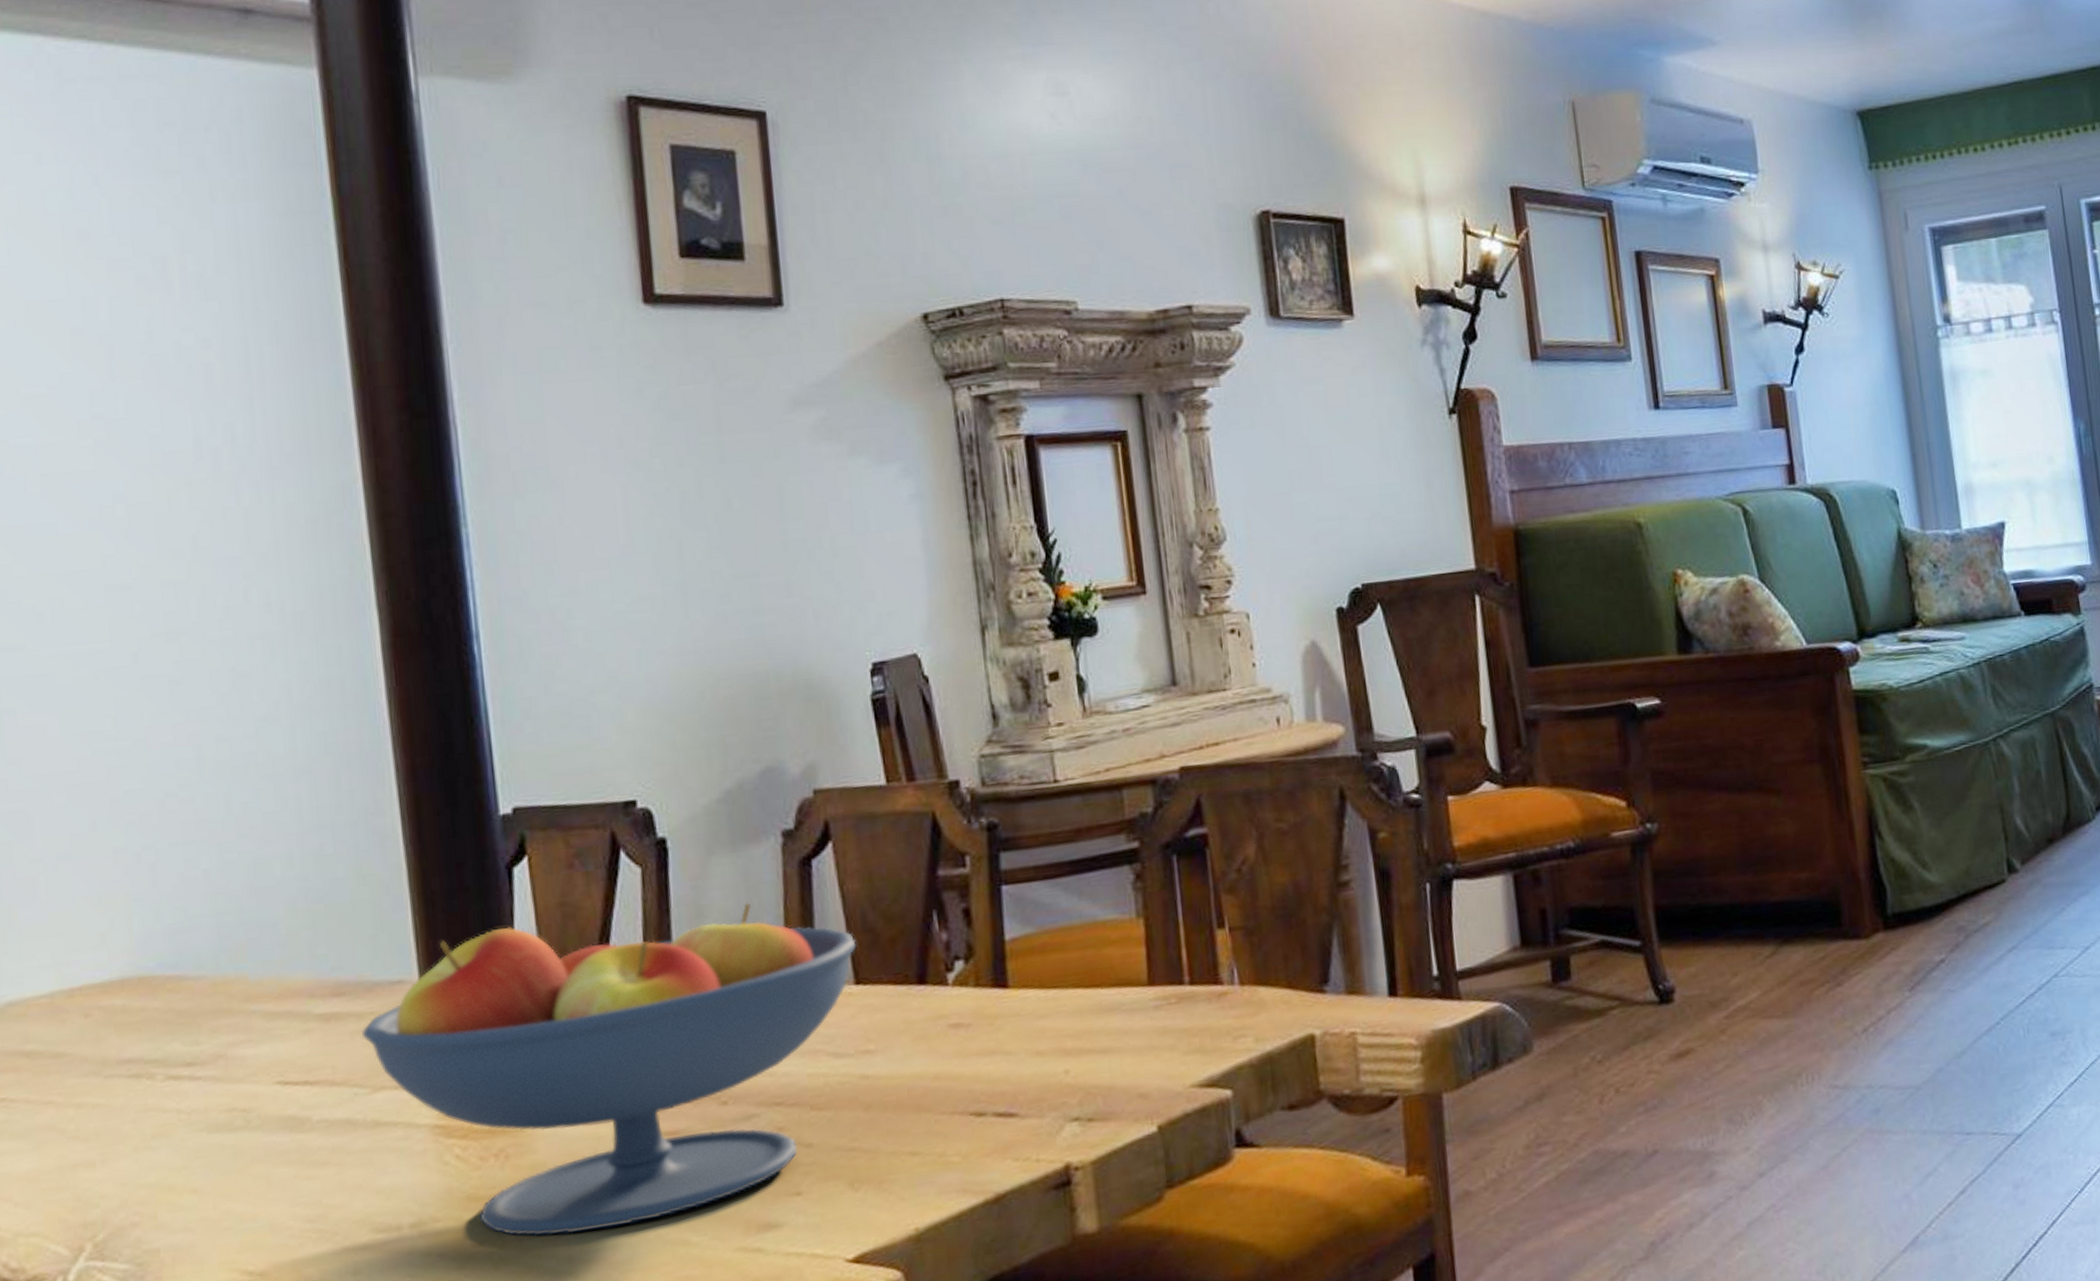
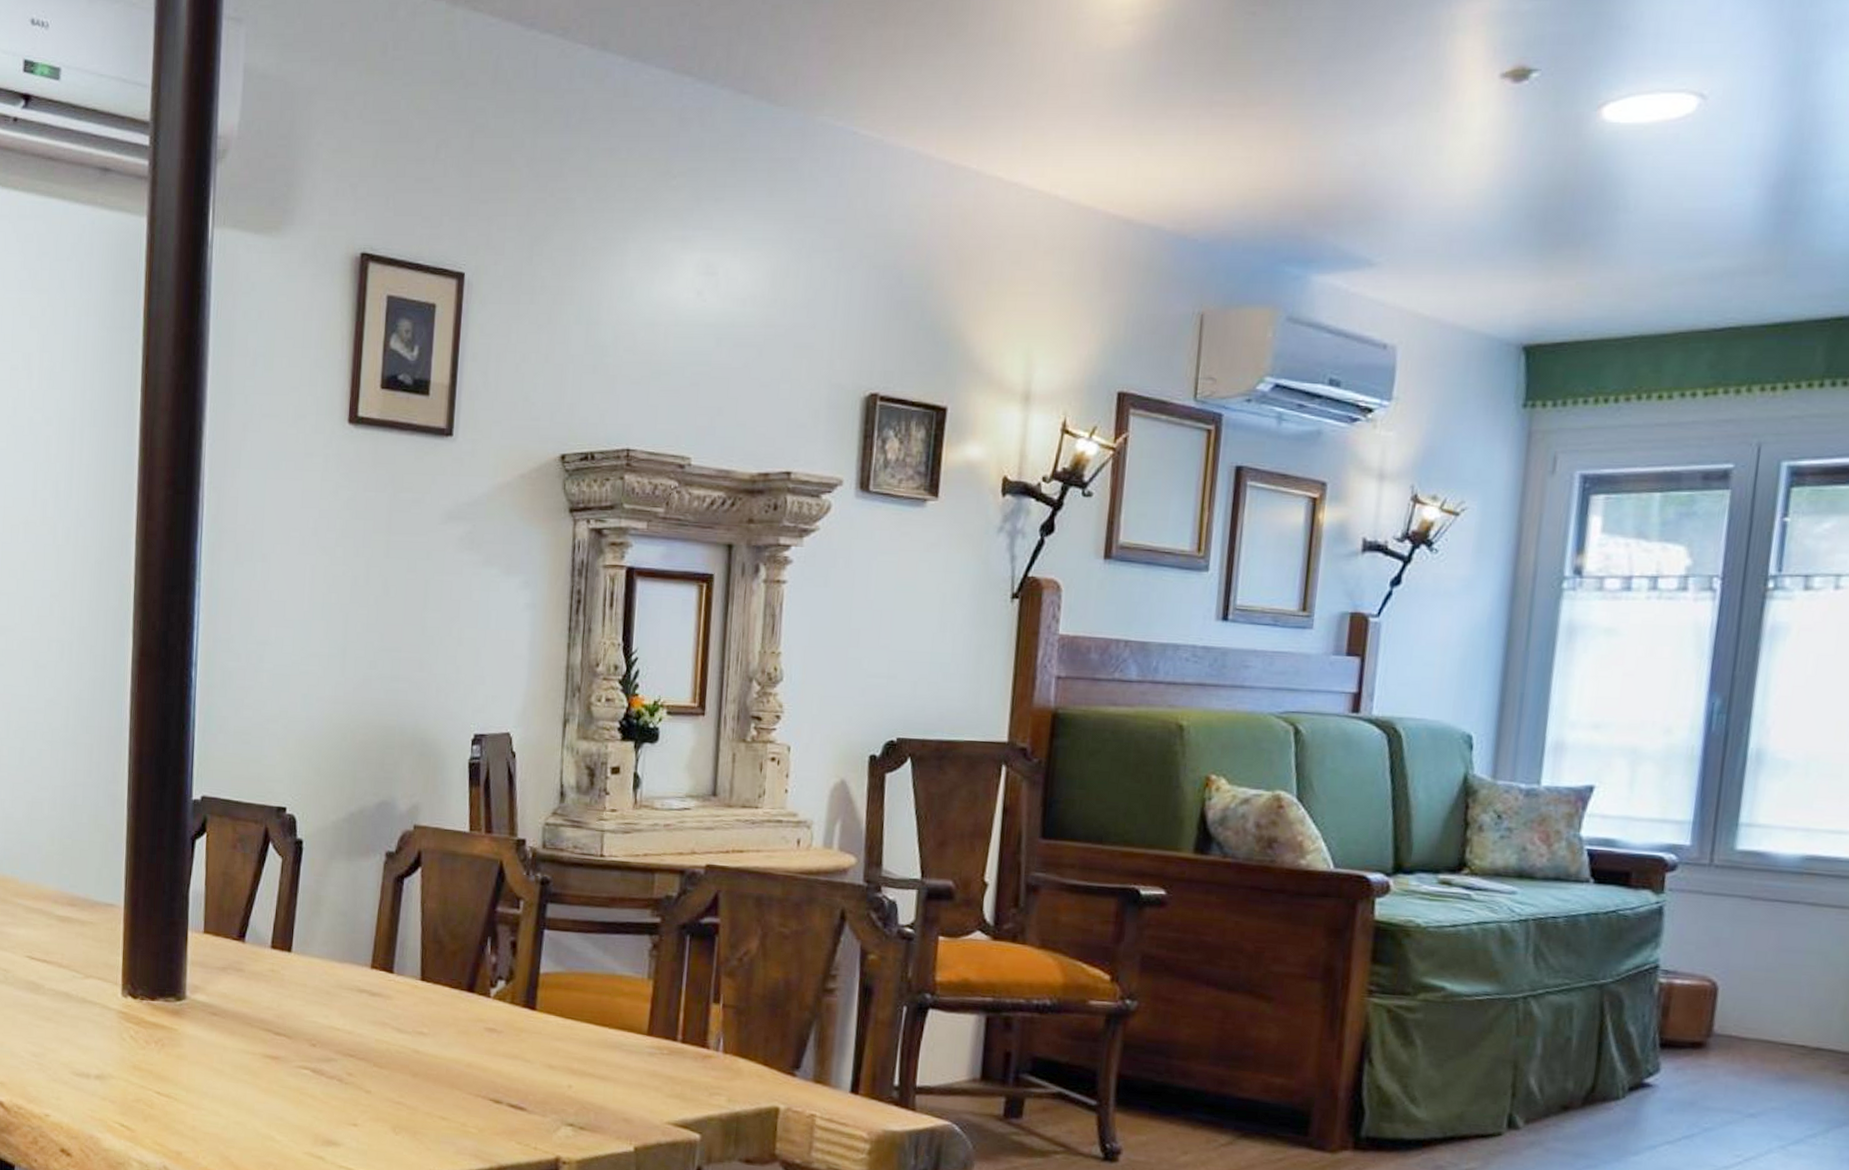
fruit bowl: present [362,903,857,1237] -> none [83,882,427,1116]

